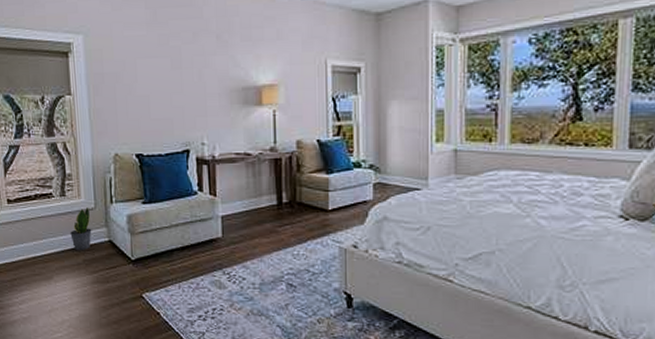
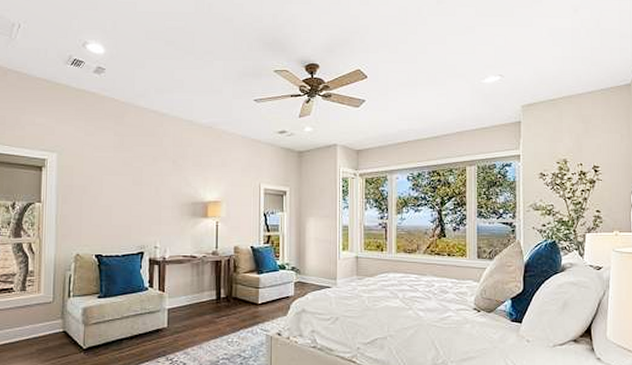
potted plant: present [70,208,92,251] -> none [26,301,48,341]

